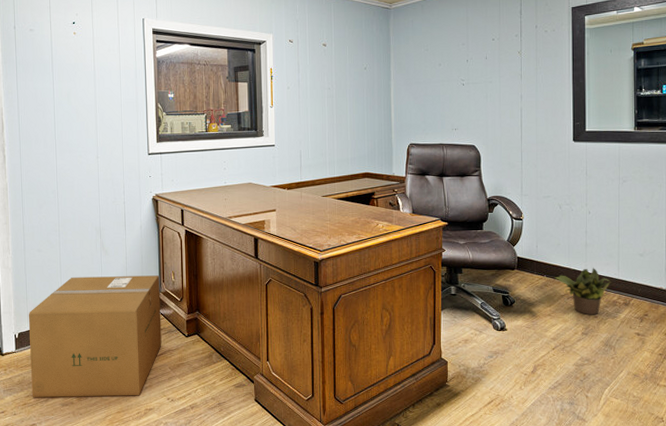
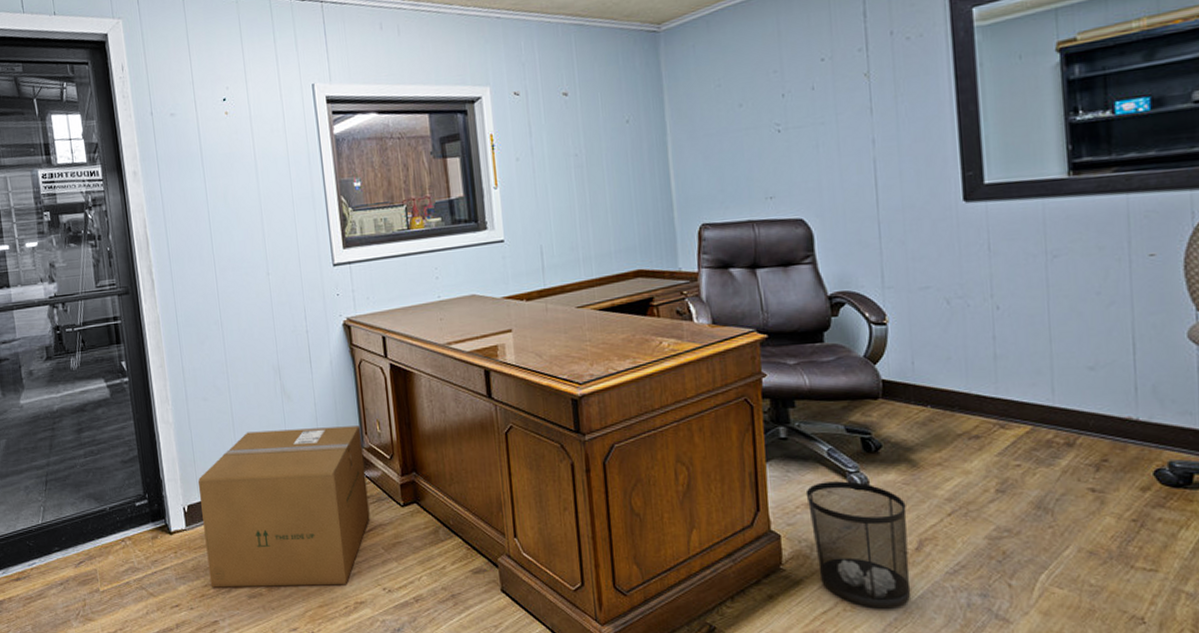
waste bin: none [465,325,528,413] -> present [805,481,911,609]
potted plant: present [554,268,611,315] -> none [944,391,1042,464]

